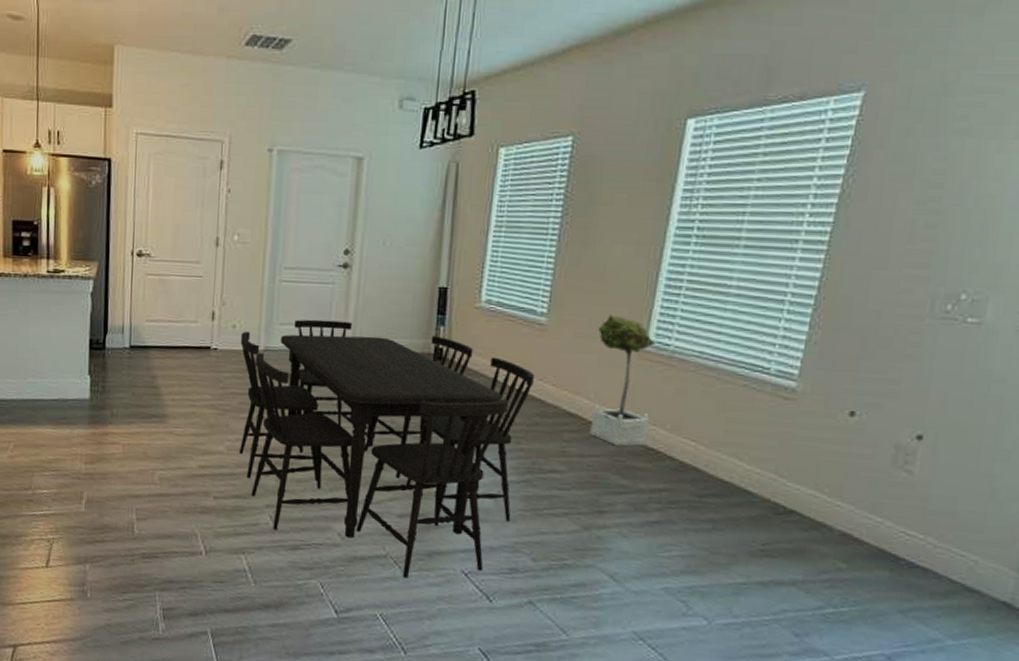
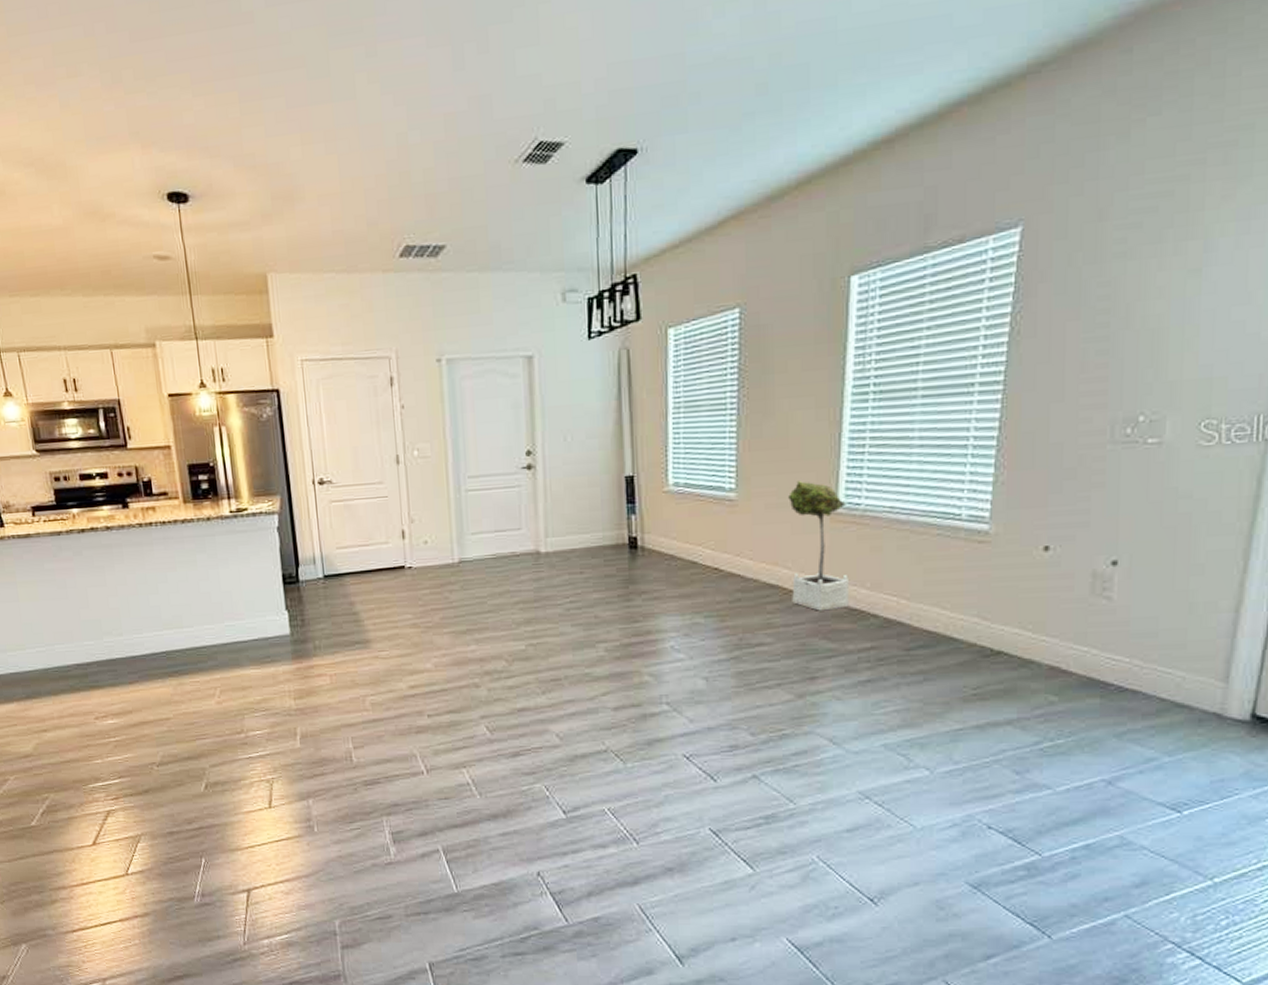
dining table: present [239,319,534,578] -> none [433,522,731,770]

